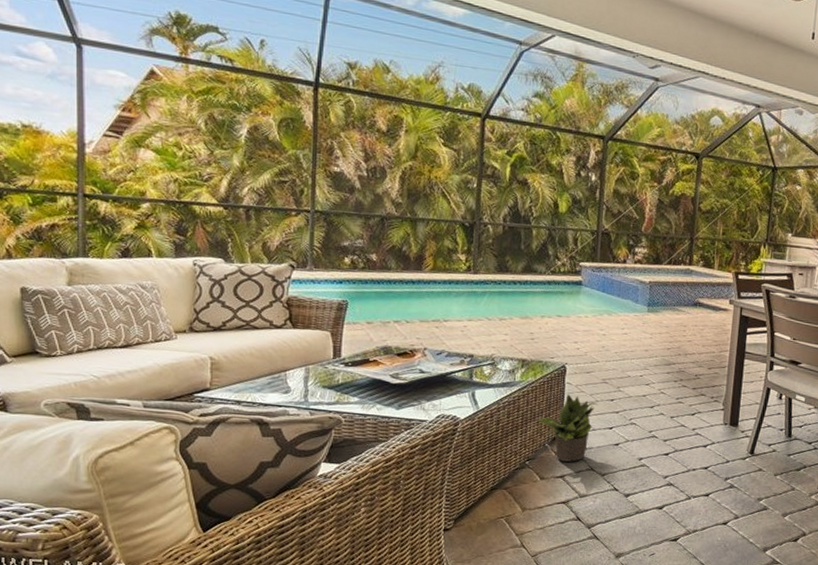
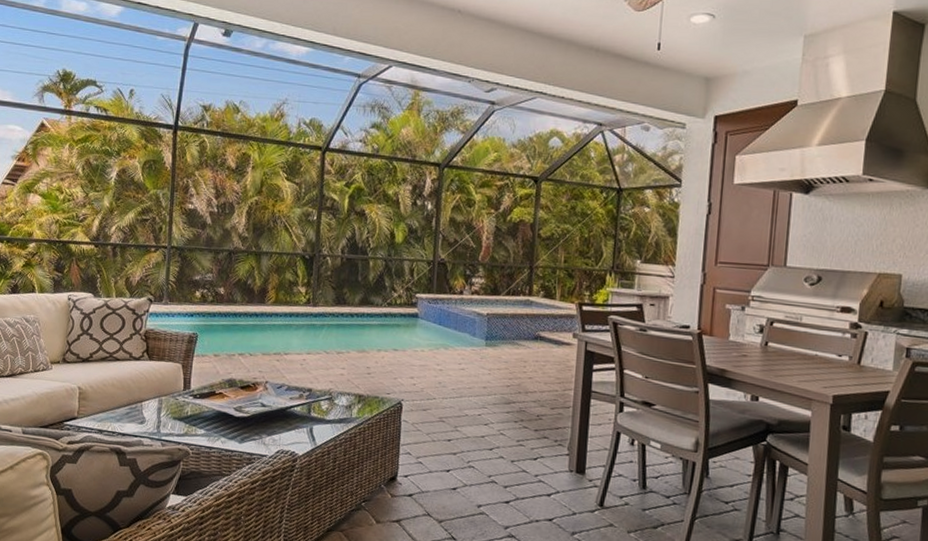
potted plant: present [538,393,597,462] -> none [374,432,434,506]

